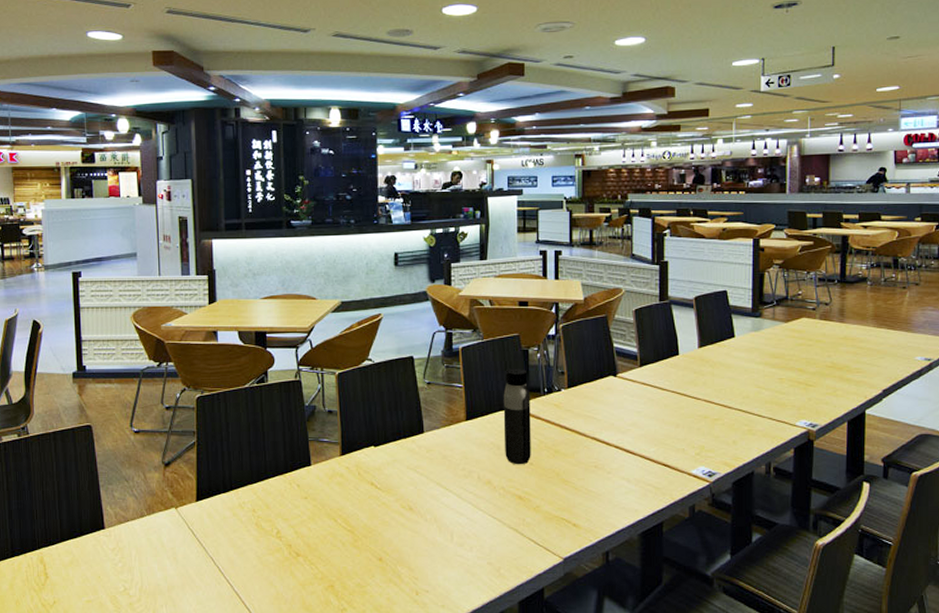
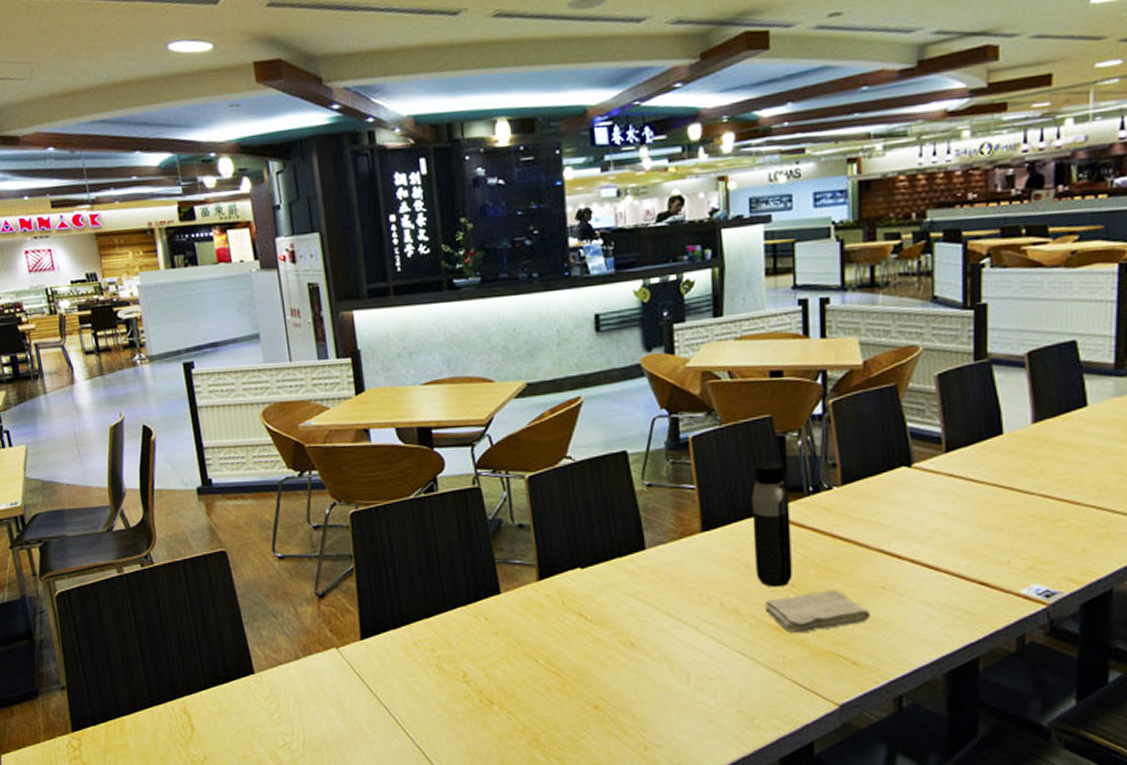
washcloth: none [510,469,587,502] -> present [764,591,871,634]

